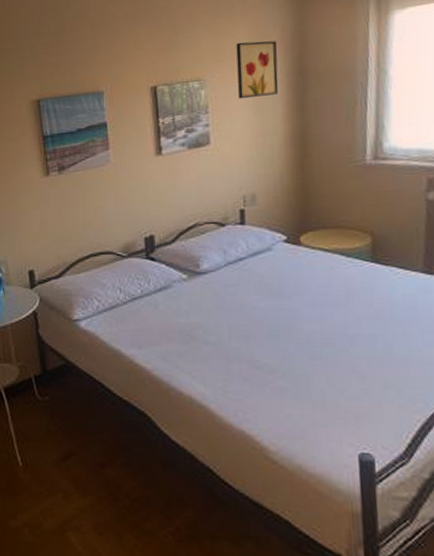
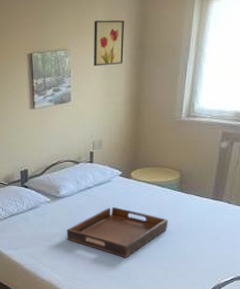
serving tray: none [211,285,361,360] -> present [66,206,168,258]

